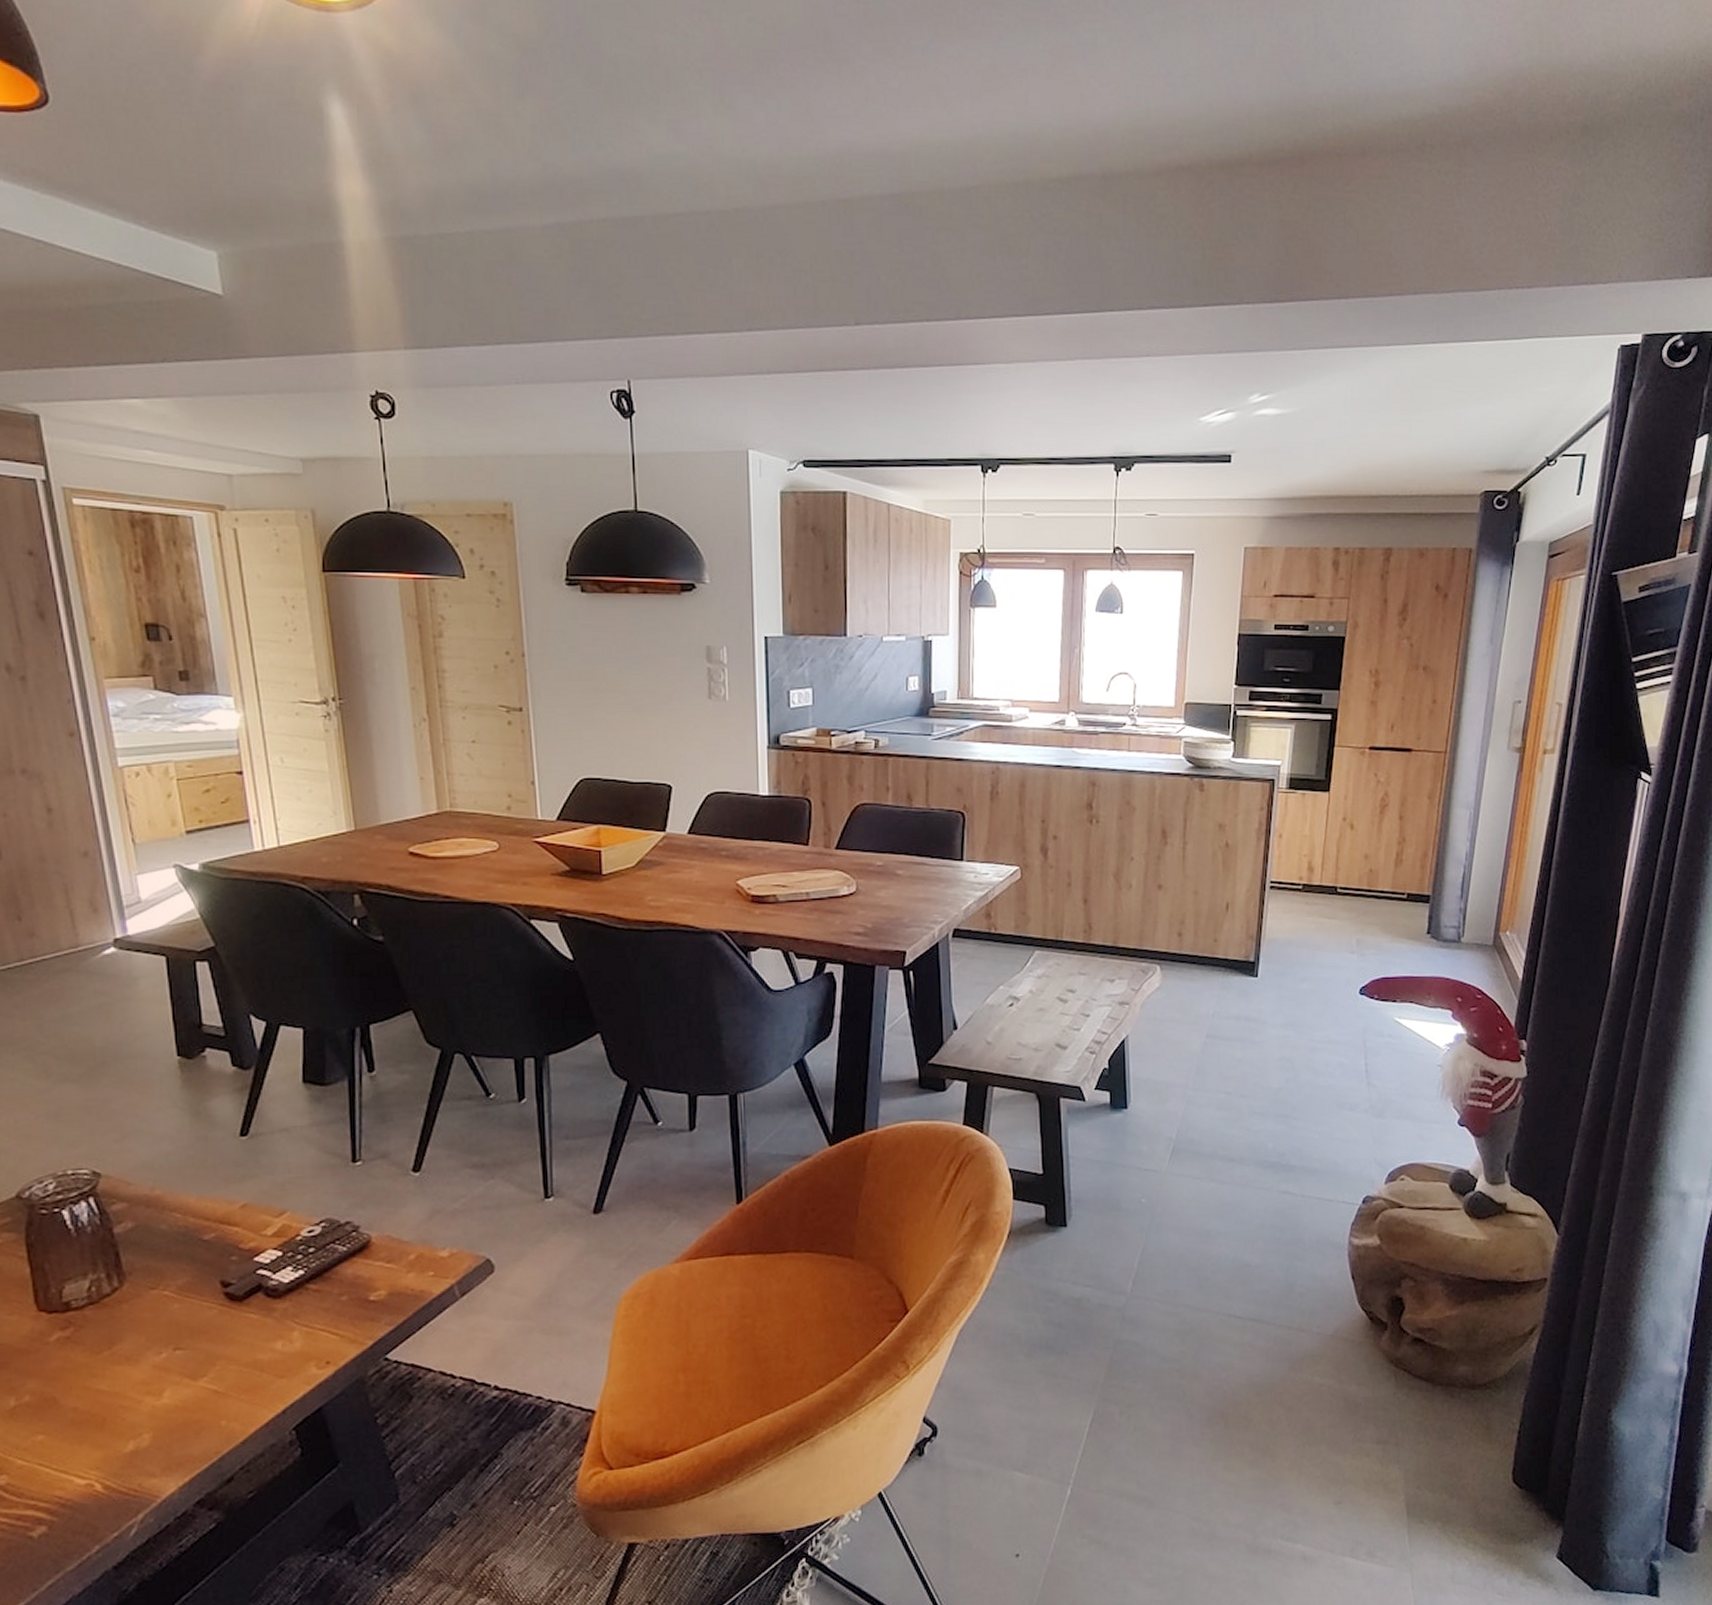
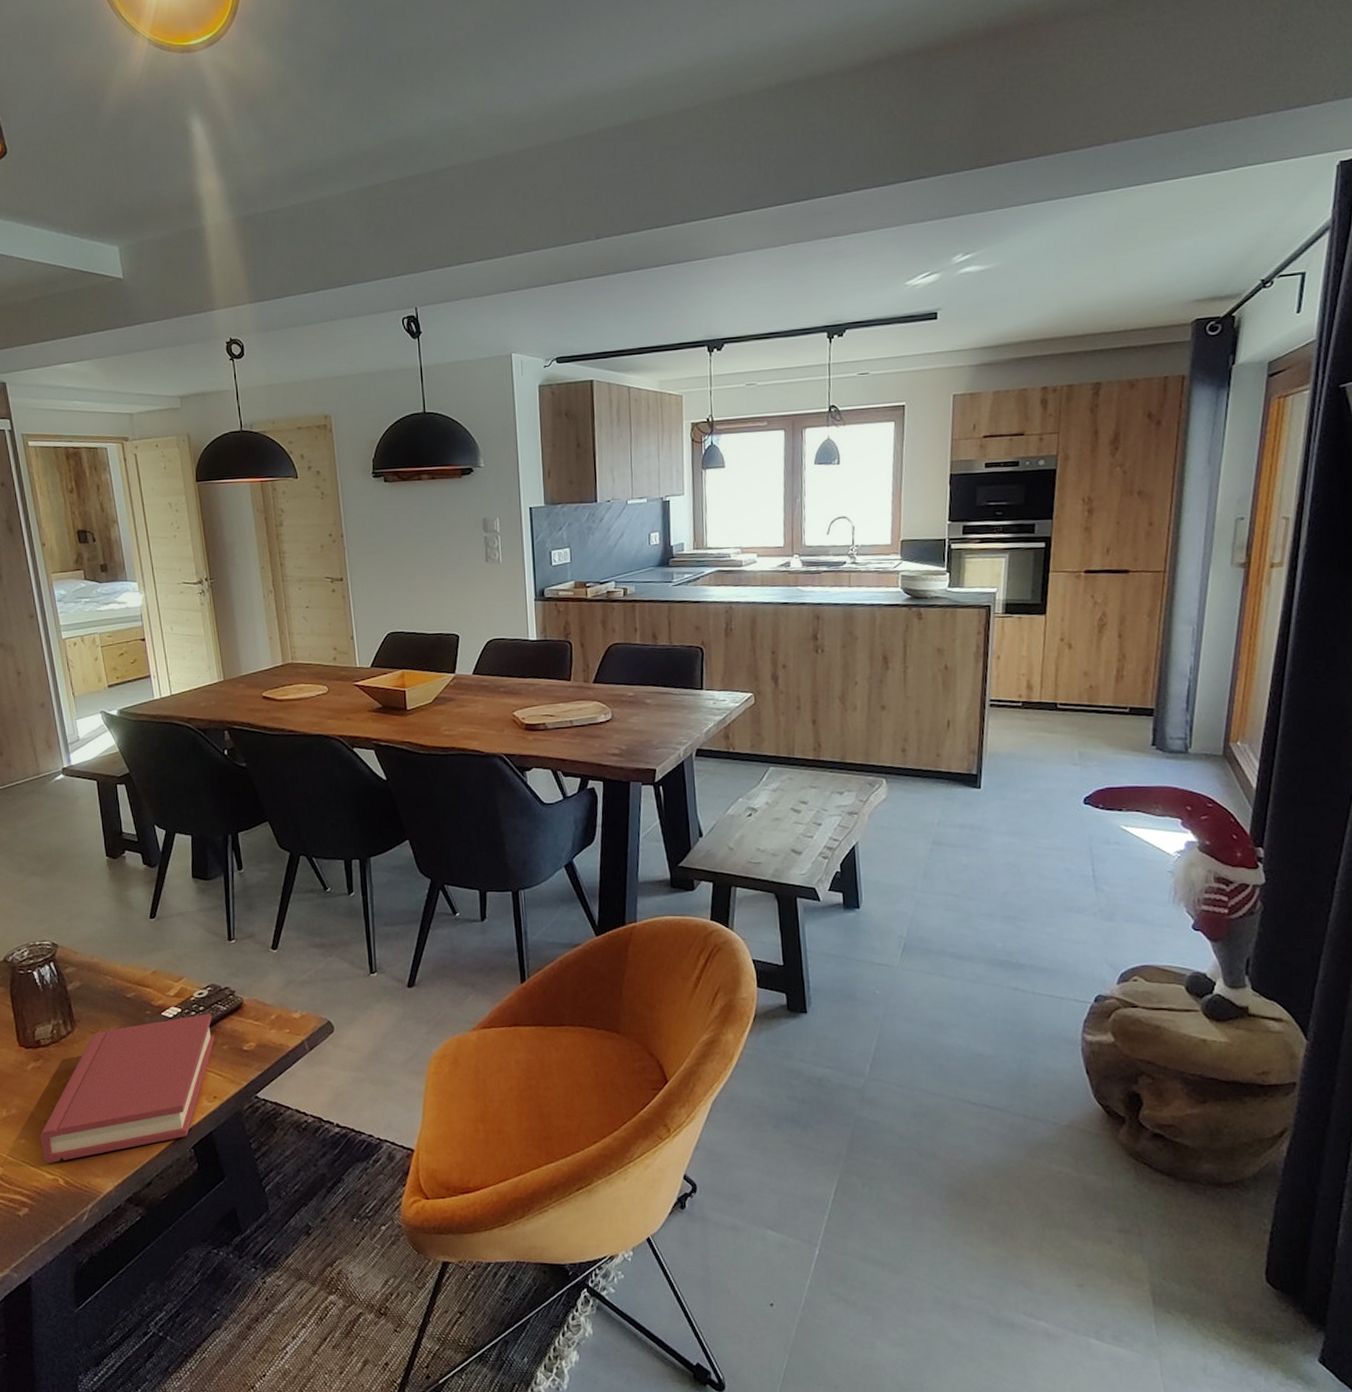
hardback book: none [66,1256,330,1465] -> present [40,1014,215,1164]

